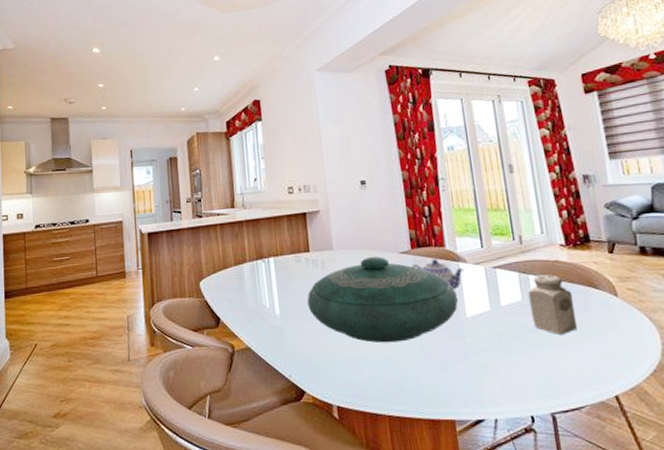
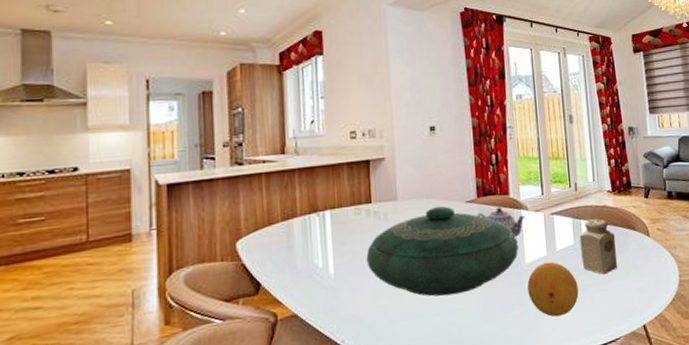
fruit: none [470,317,531,376] -> present [527,261,579,317]

